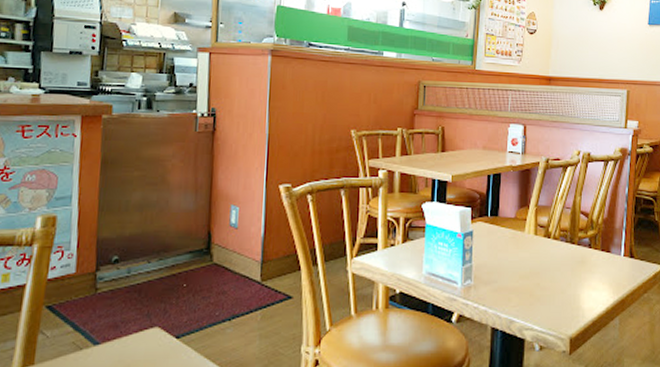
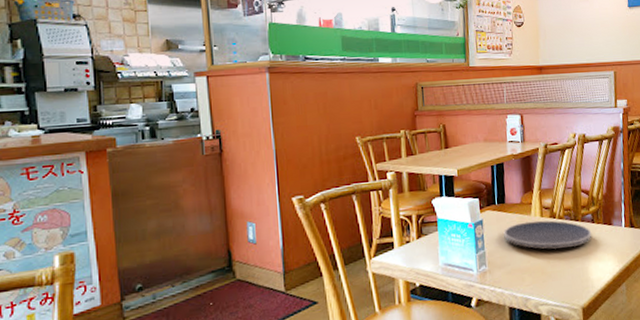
plate: none [494,238,588,270] -> present [503,220,592,249]

